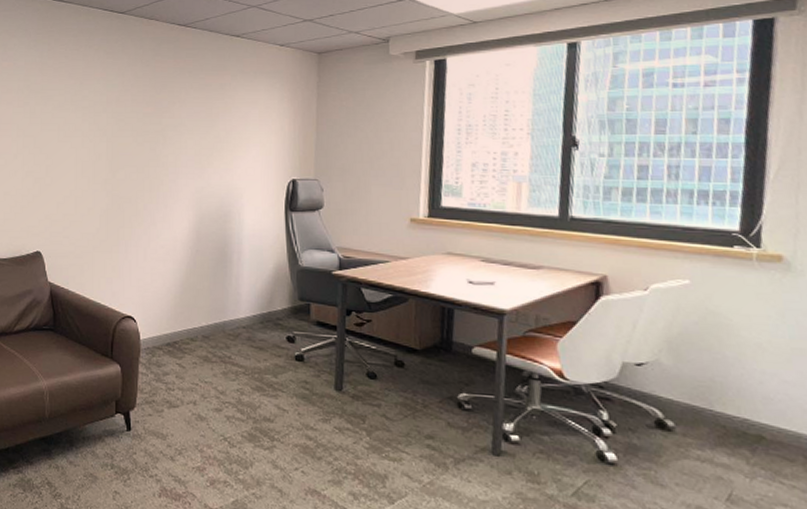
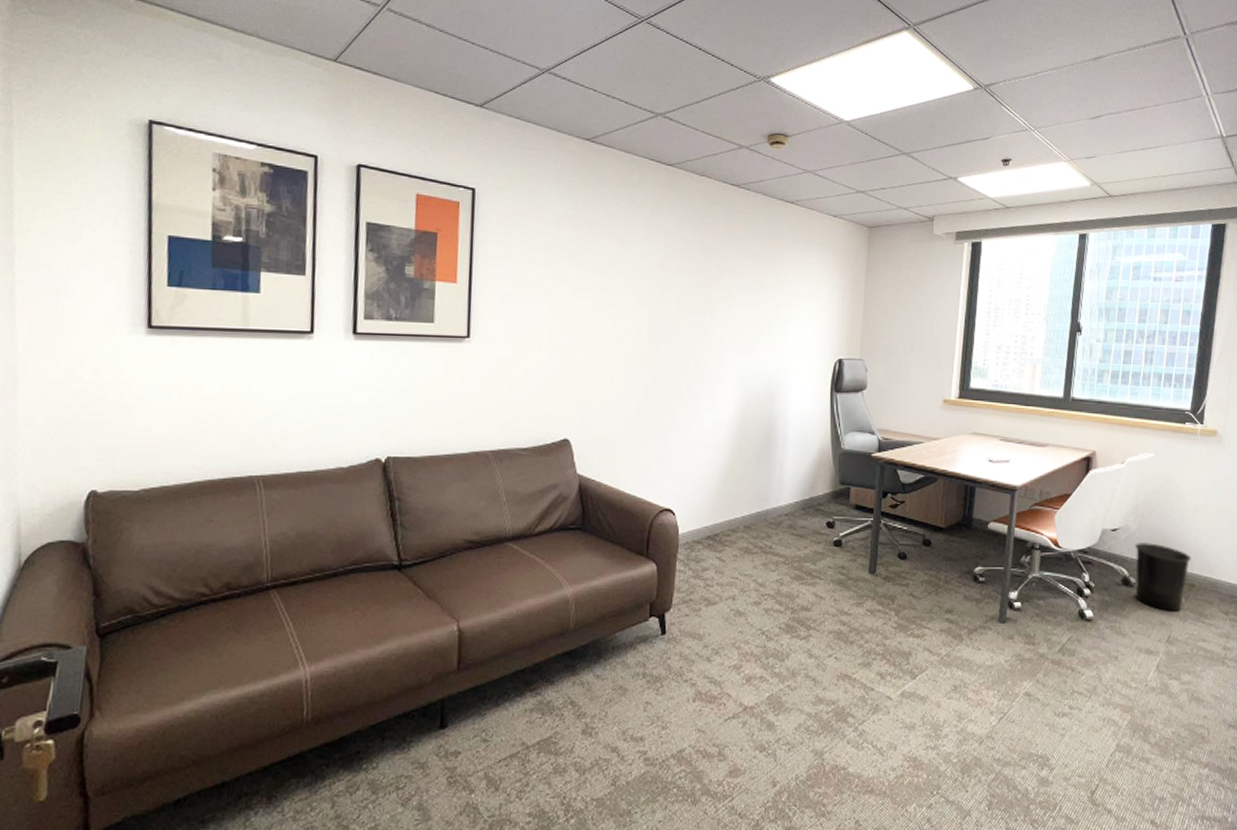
waste bin: none [670,380,757,466] -> present [1134,541,1192,611]

